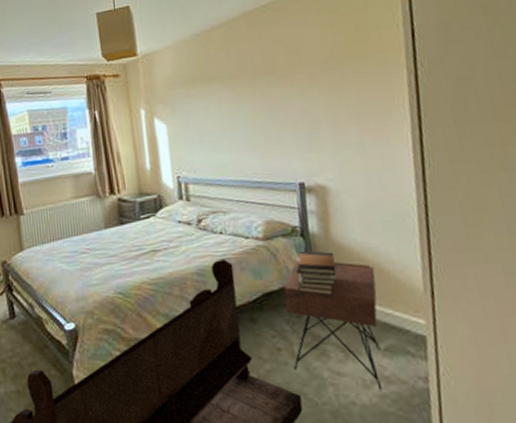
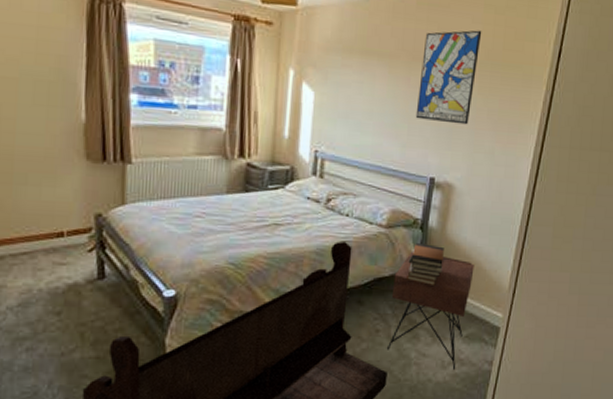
wall art: none [261,33,328,129] -> present [415,30,482,125]

